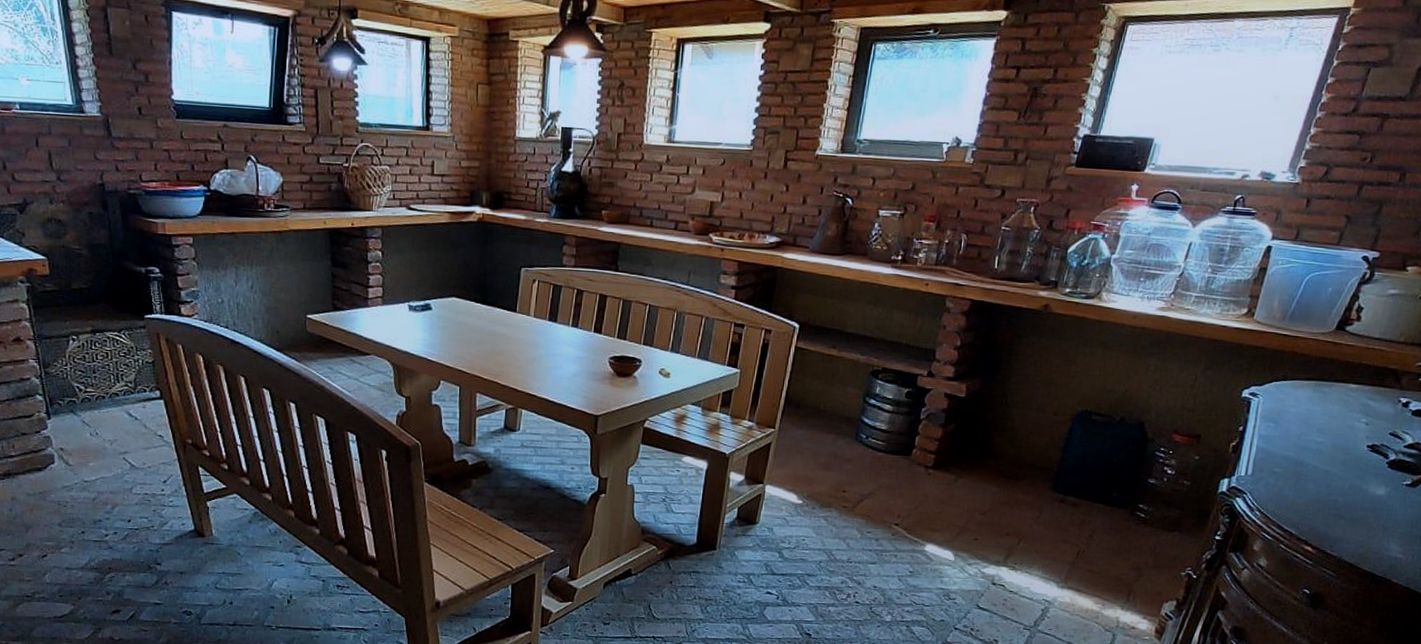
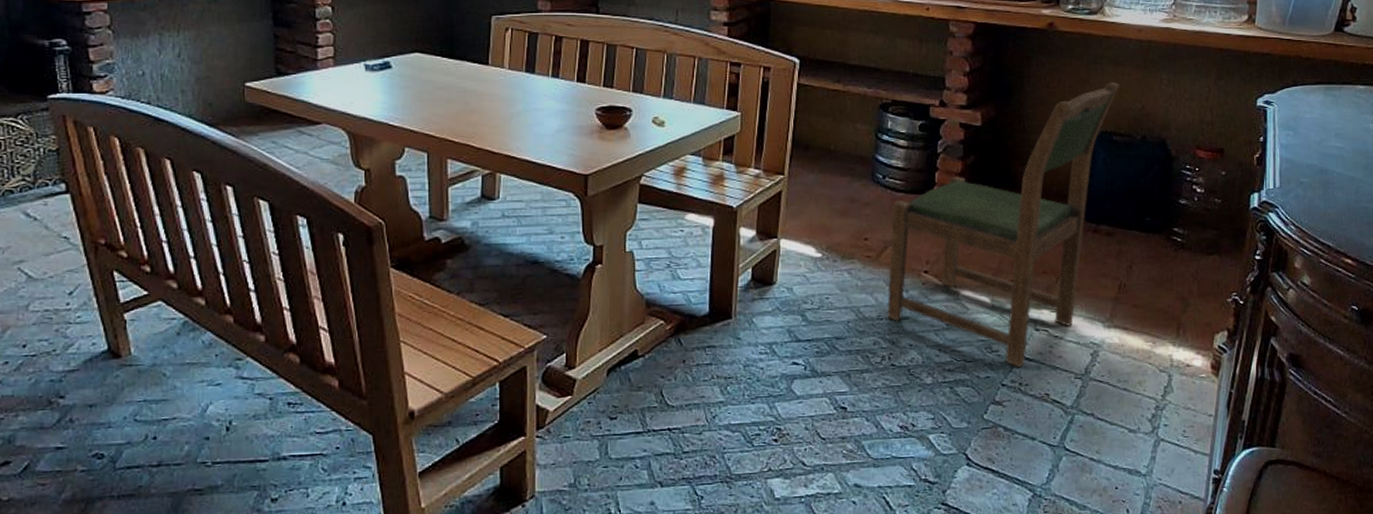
dining chair: none [856,365,1107,616] -> present [887,82,1120,368]

